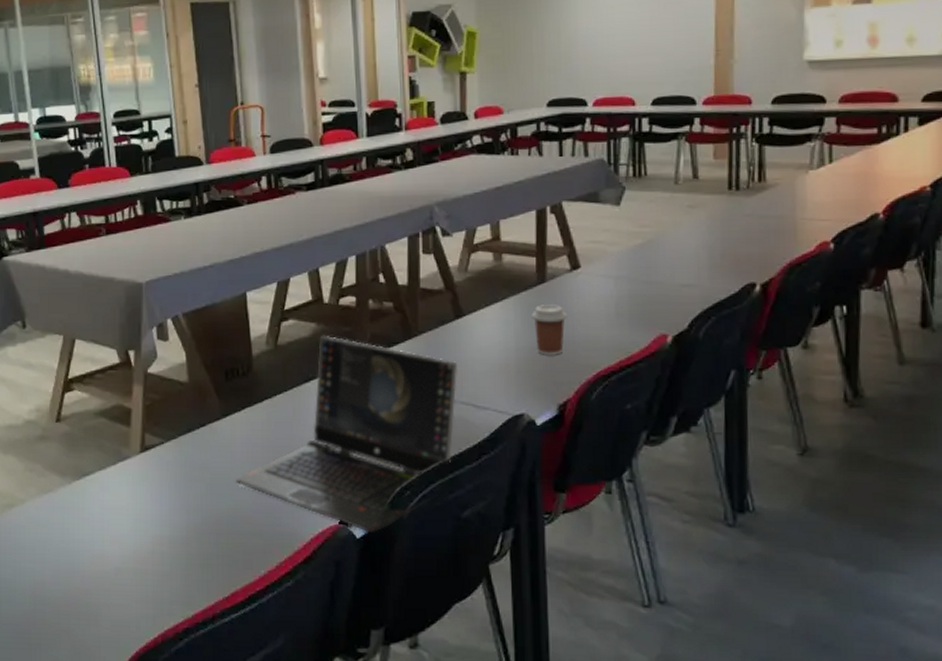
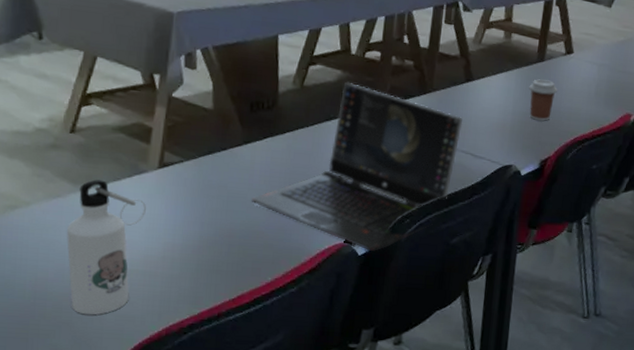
water bottle: none [60,470,132,621] -> present [67,180,146,315]

